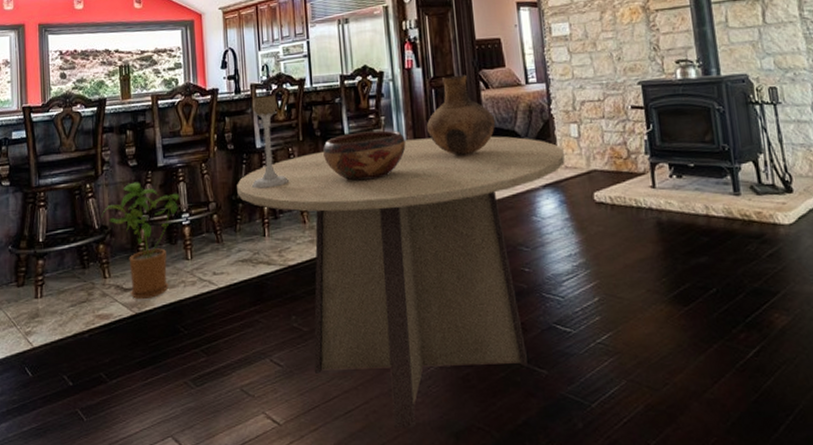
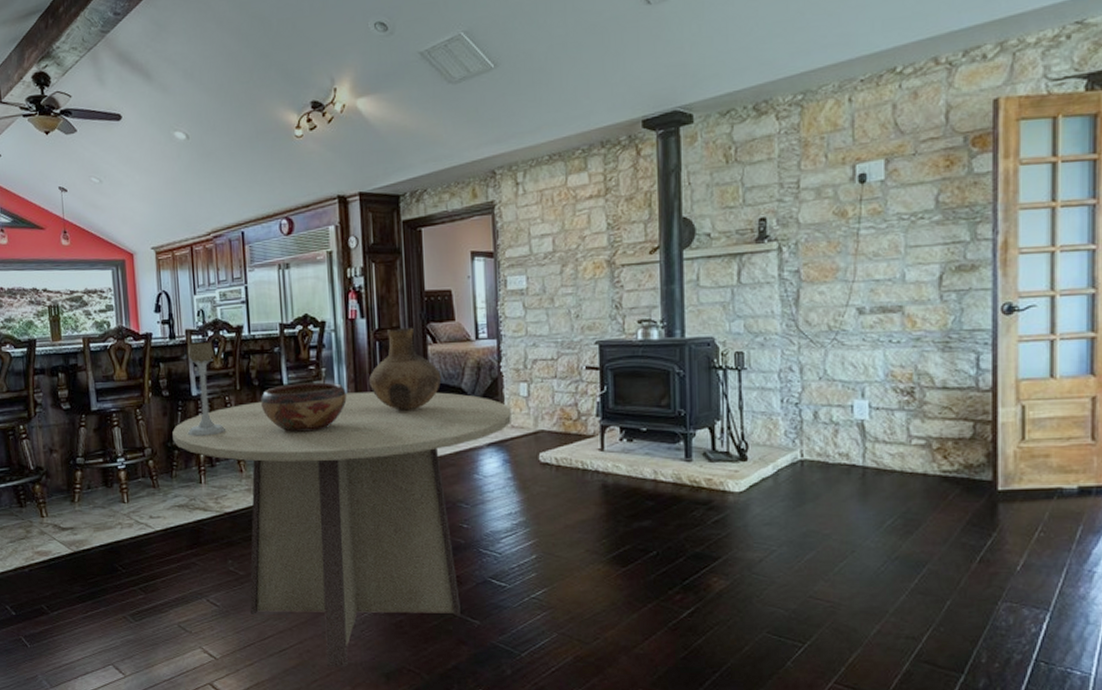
house plant: present [101,182,180,300] -> none [36,425,115,539]

